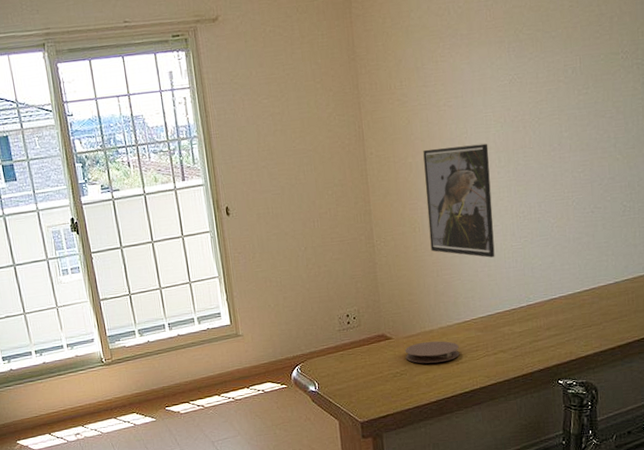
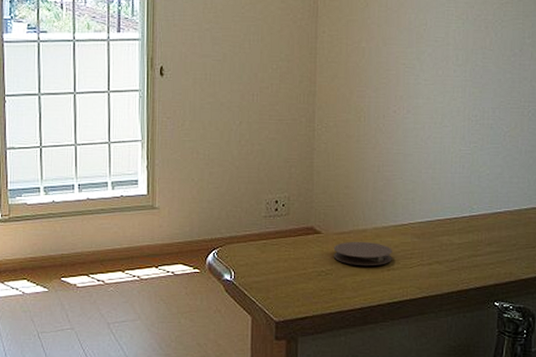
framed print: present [423,143,495,258] -> none [374,36,447,159]

